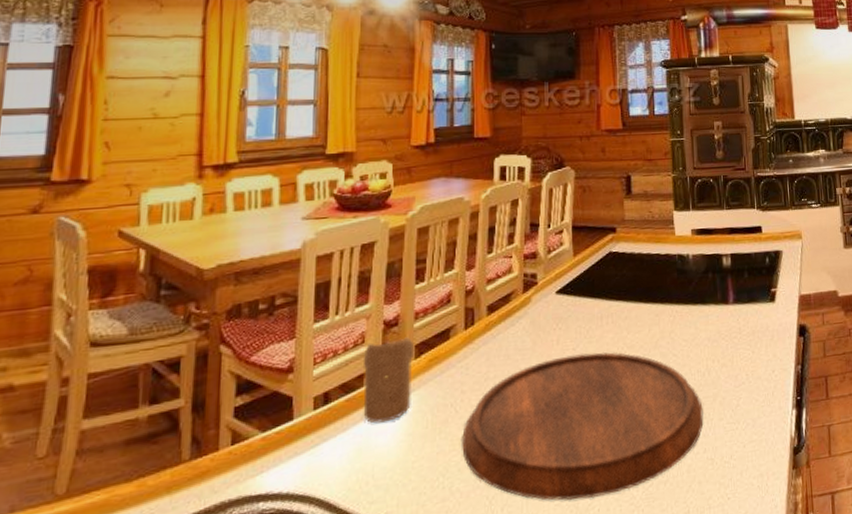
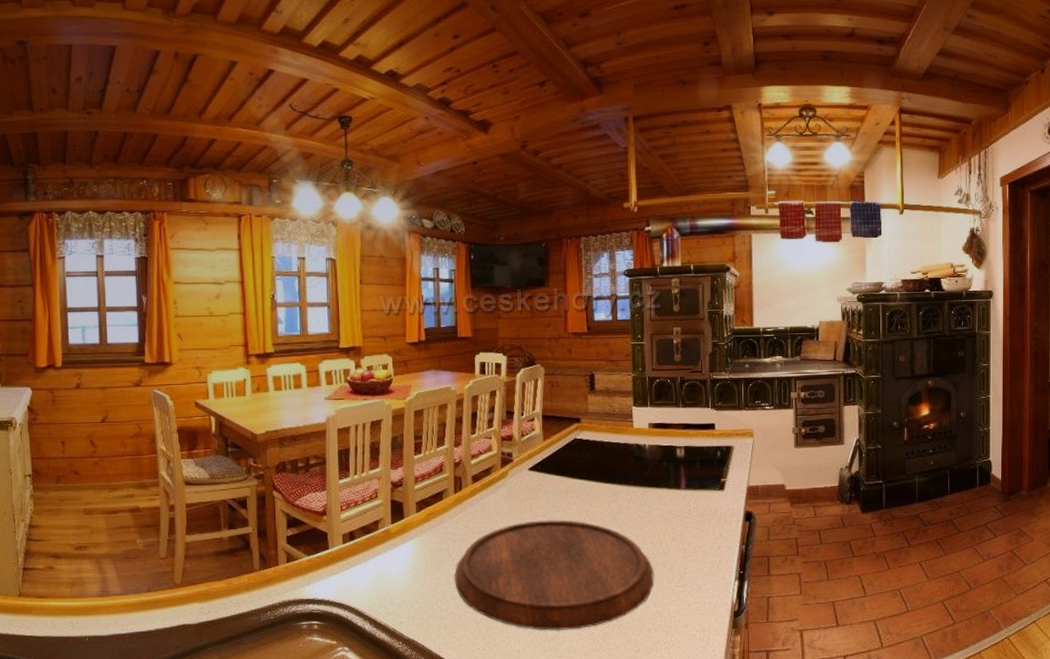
candle: present [362,337,415,423] -> none [377,496,416,558]

